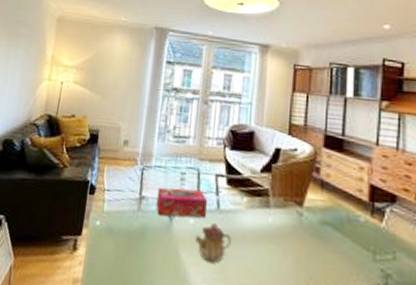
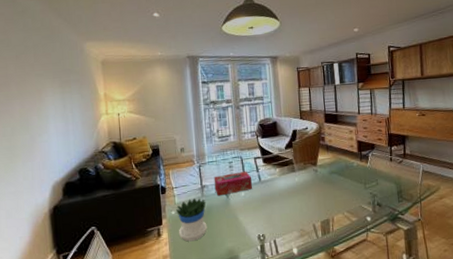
flowerpot: none [99,209,142,270] -> present [176,198,207,242]
teapot: present [195,222,231,263] -> none [248,190,273,218]

